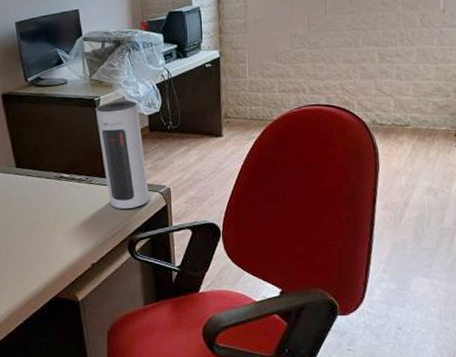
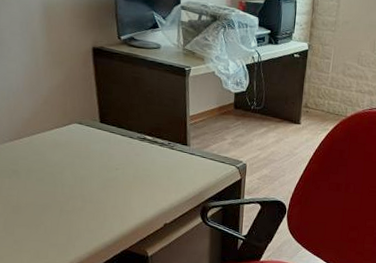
speaker: present [95,100,149,210] -> none [185,74,227,179]

